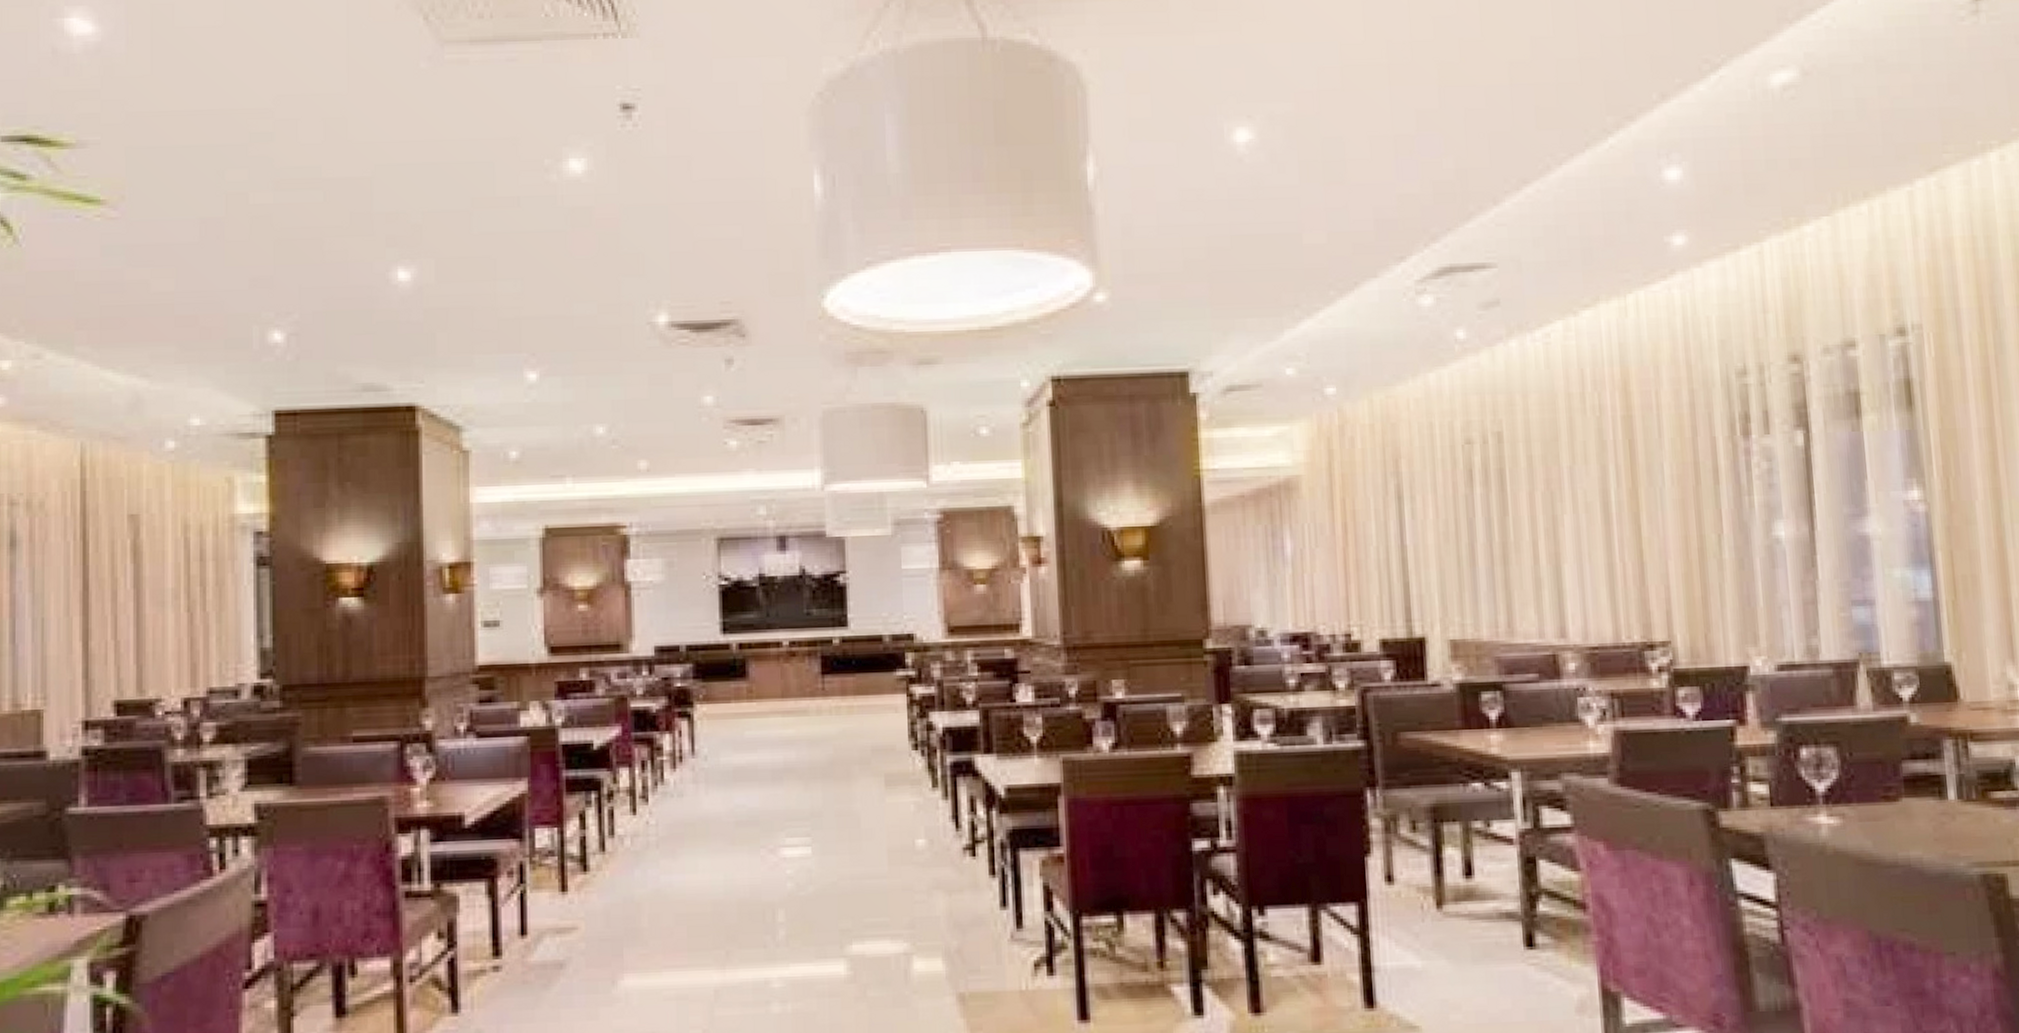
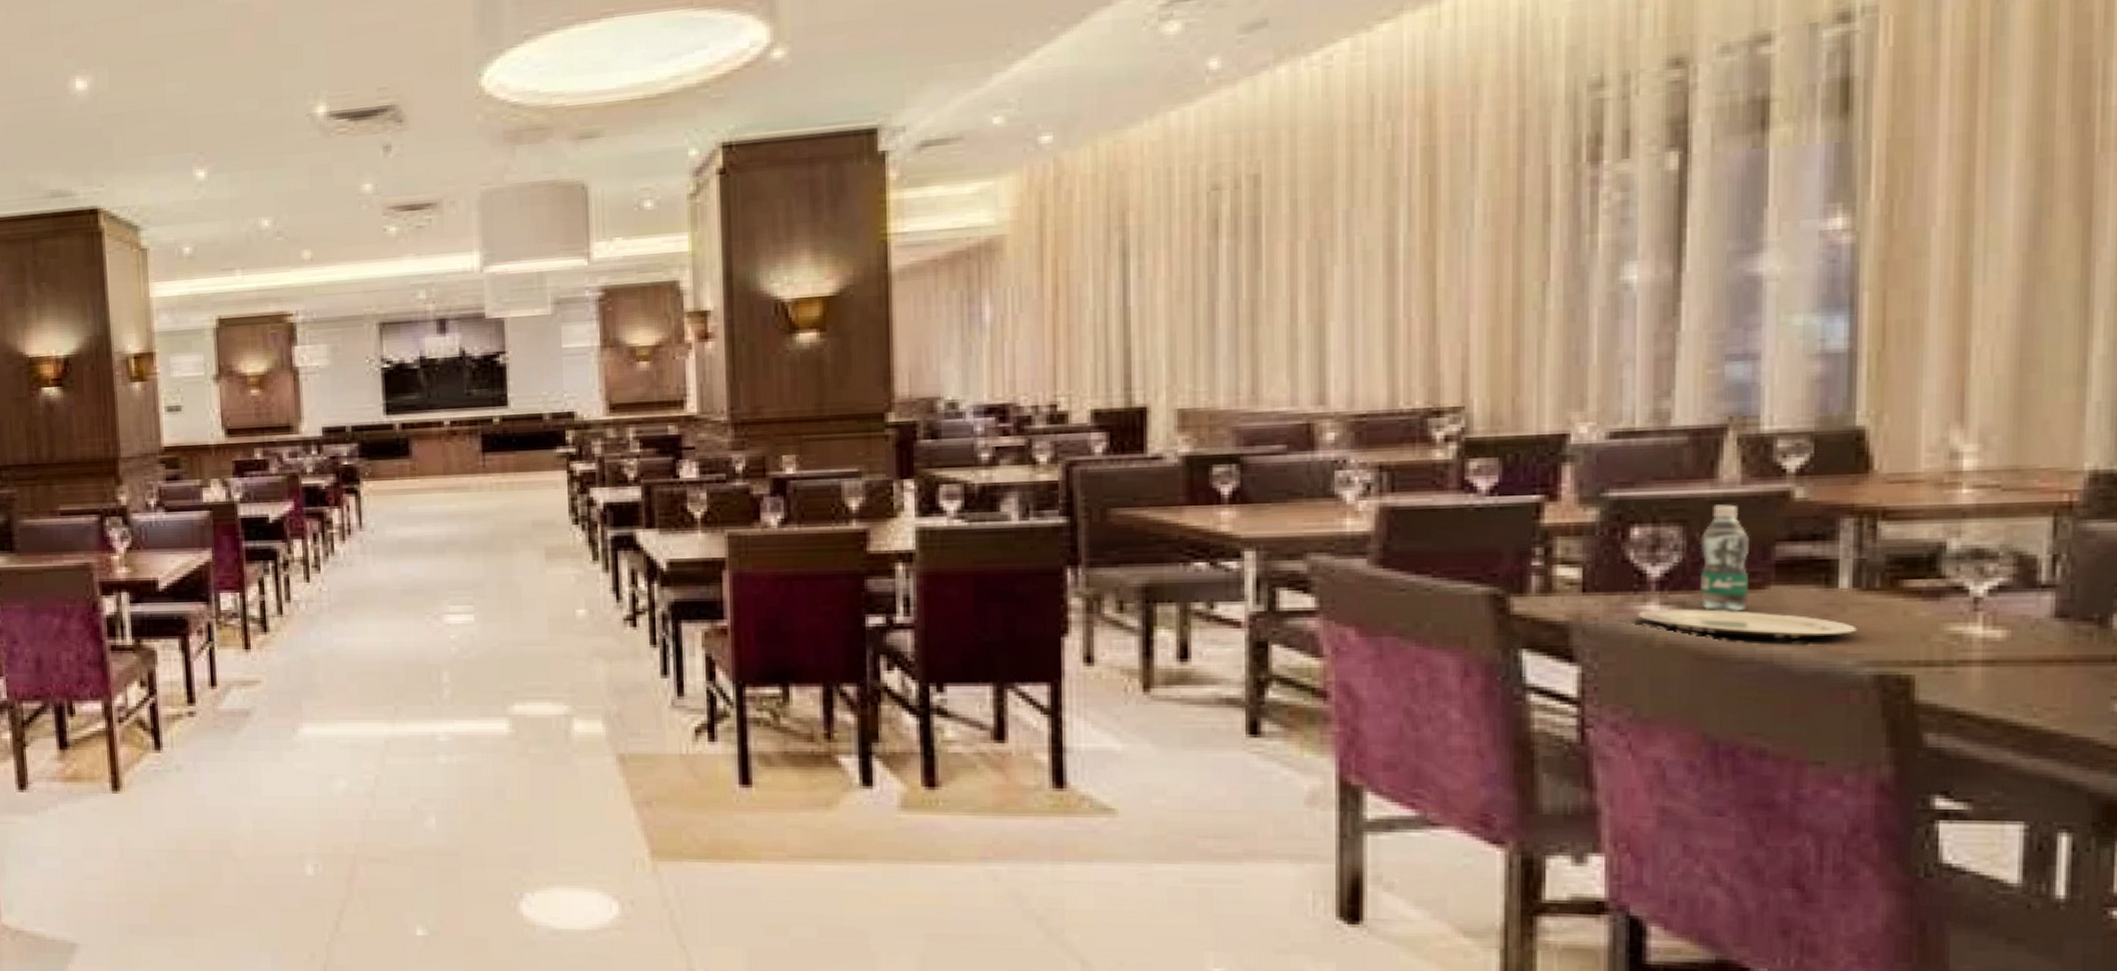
plate: none [1811,819,1965,845] -> present [1637,608,1857,639]
bottle: none [1849,728,1888,822] -> present [1699,504,1749,612]

